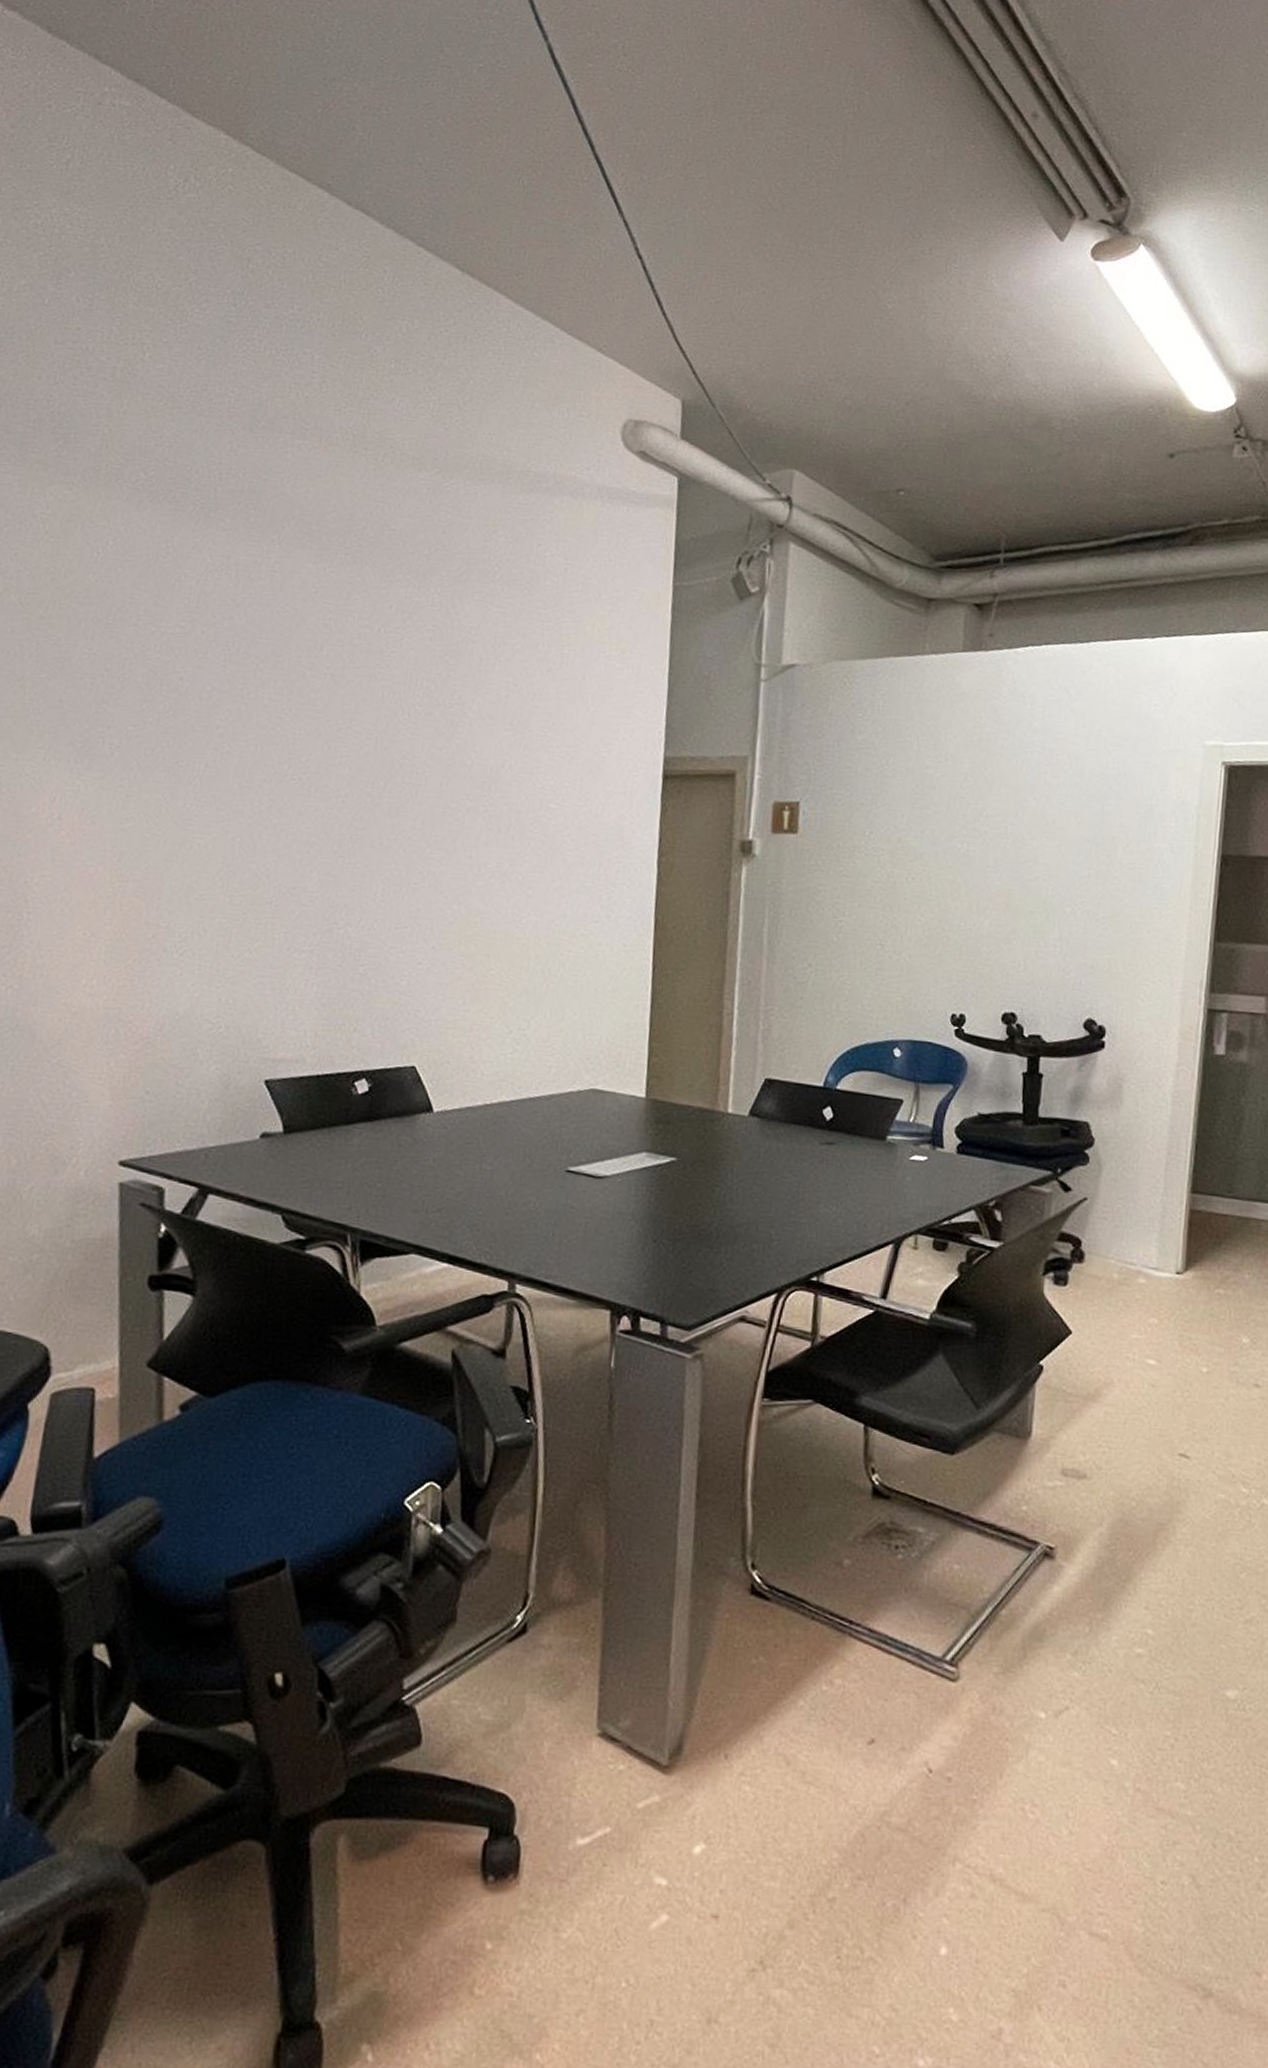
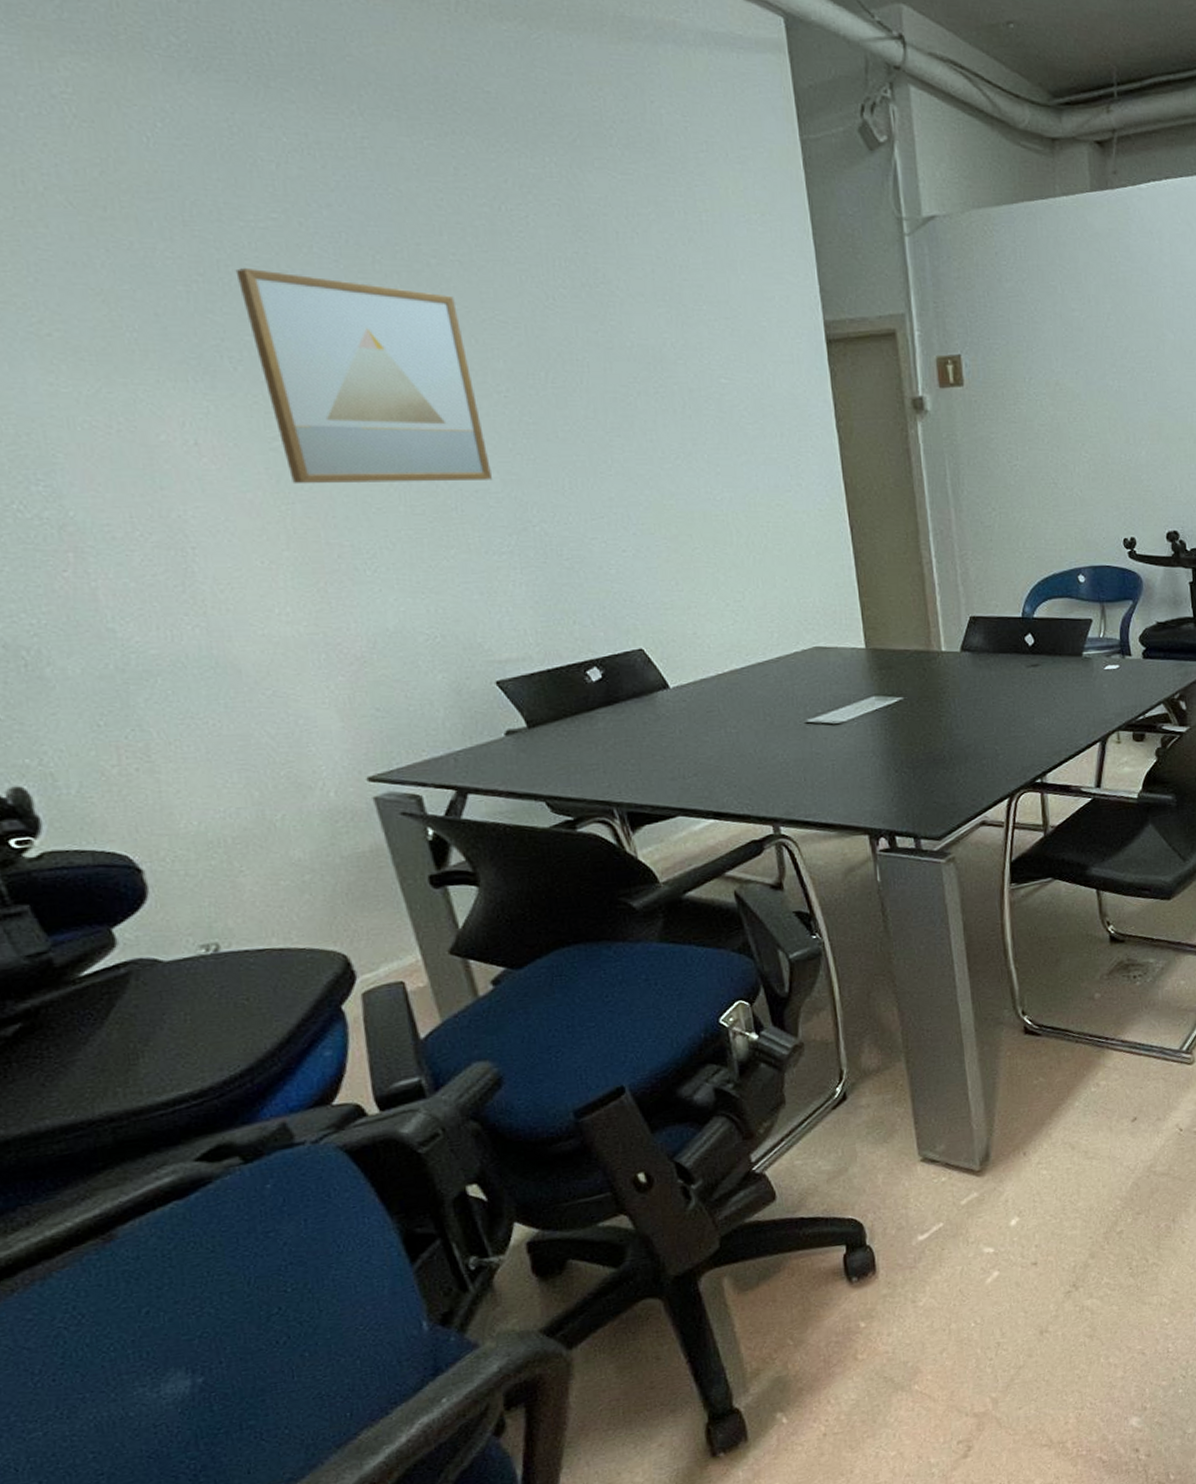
wall art: none [131,667,319,879] -> present [235,268,492,484]

